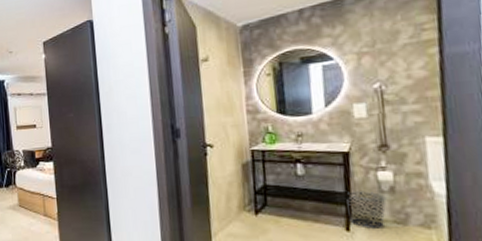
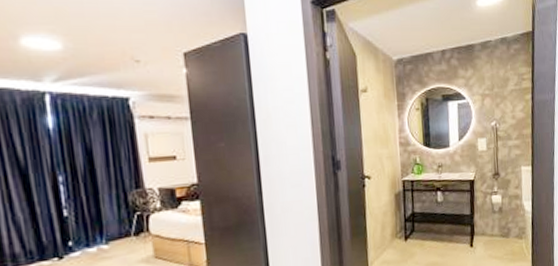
waste bin: present [347,191,386,229] -> none [471,212,497,243]

